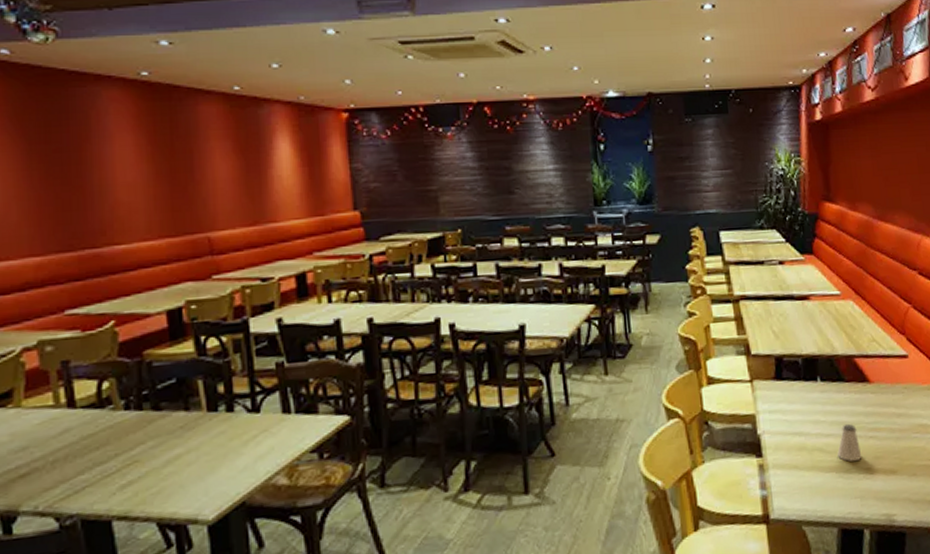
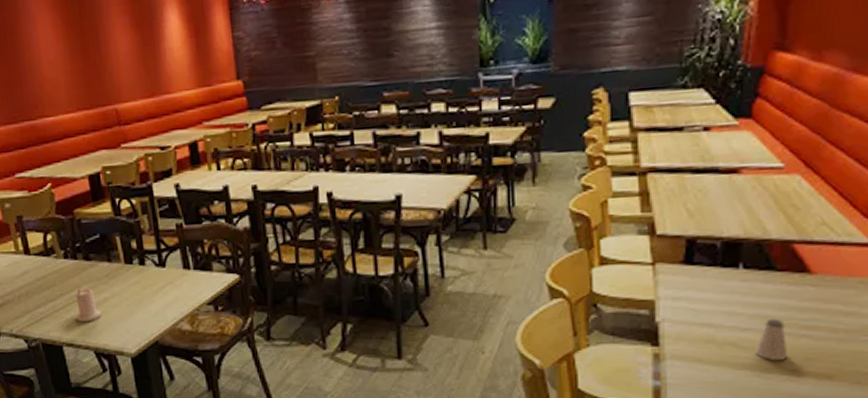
candle: none [134,445,171,488] -> present [75,288,102,323]

